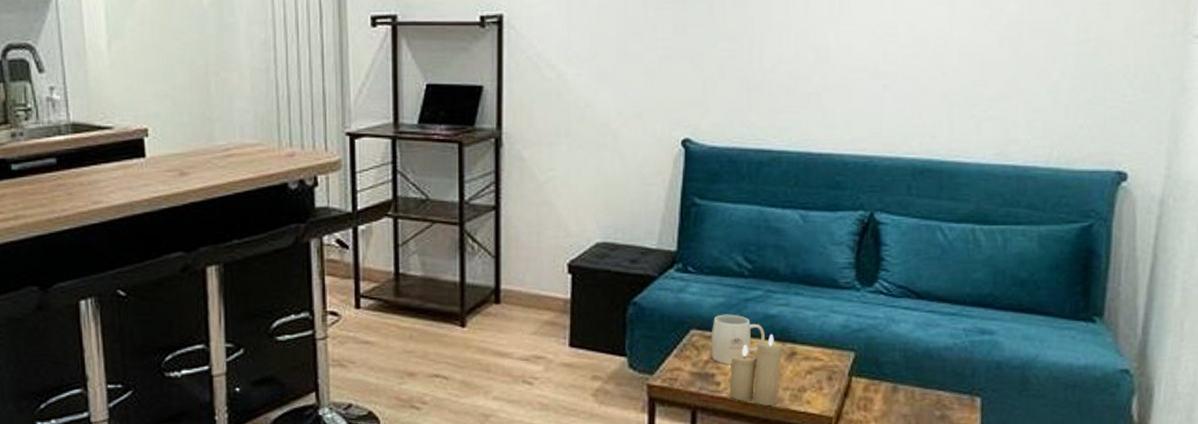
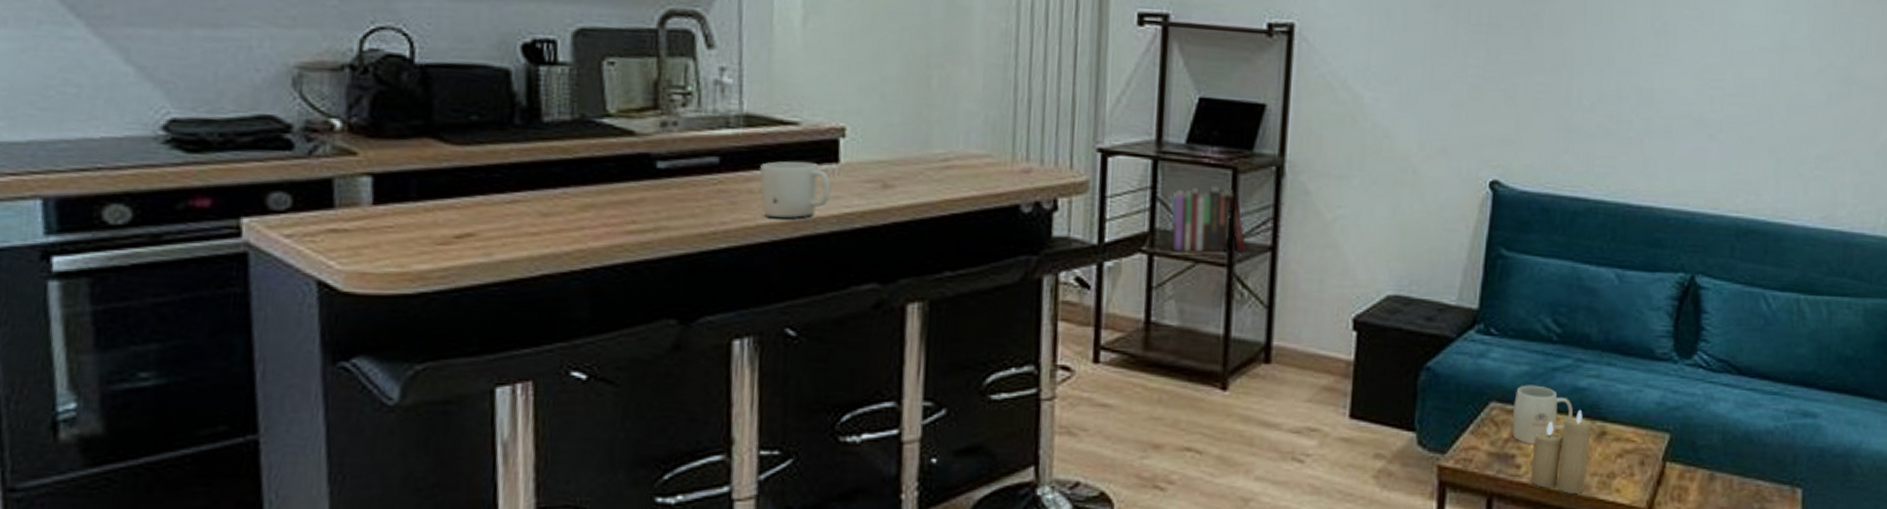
mug: none [87,158,141,204] -> present [760,161,831,219]
books: none [409,158,474,214] -> present [1170,186,1247,253]

